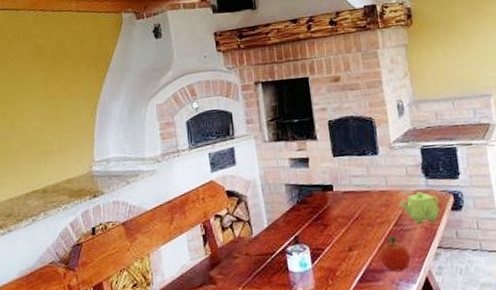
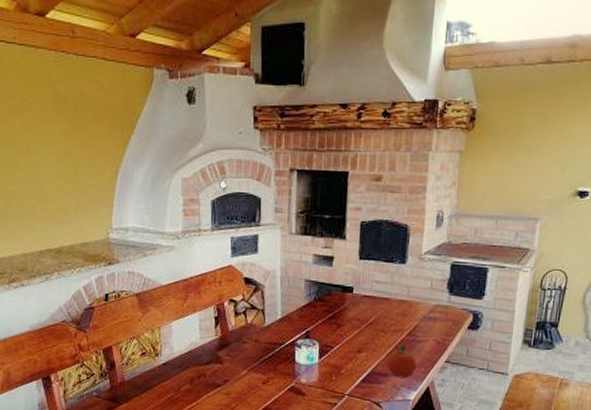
teapot: present [399,192,440,225] -> none [417,307,458,338]

